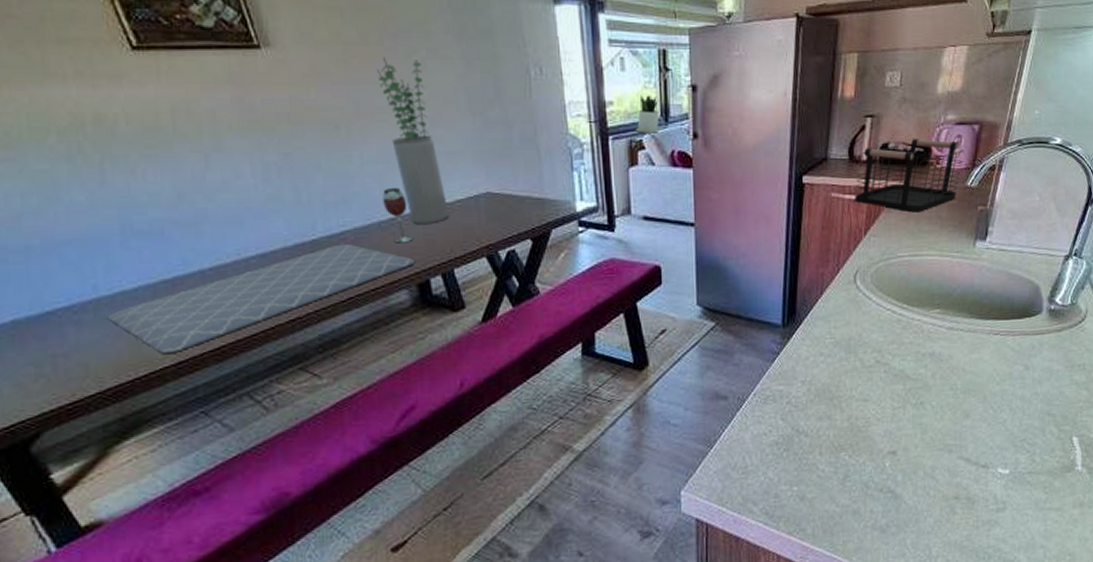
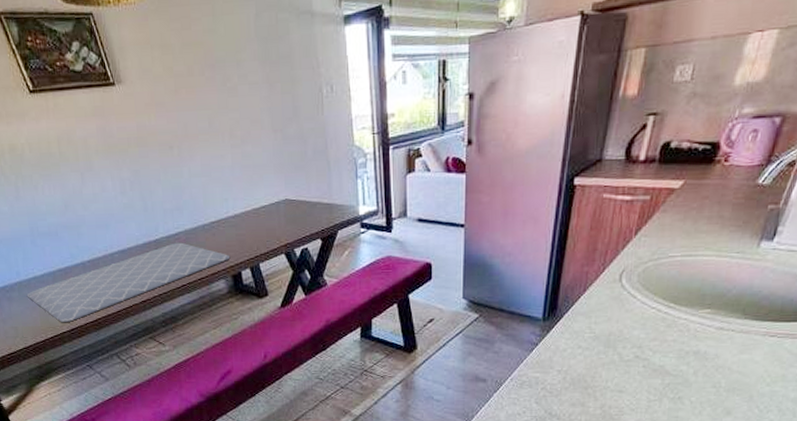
vase: present [377,56,450,225] -> none [200,85,256,227]
wineglass: present [382,187,413,244] -> none [205,196,228,242]
planter: present [636,95,660,135] -> none [414,105,437,143]
dish rack: present [855,139,964,213] -> none [628,135,759,212]

